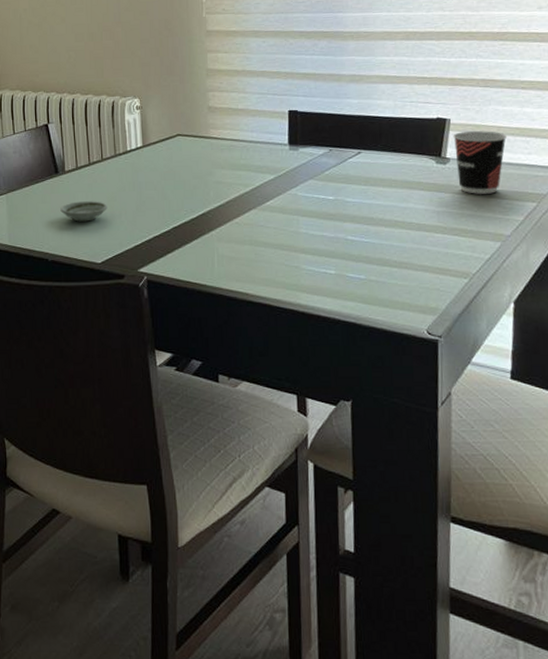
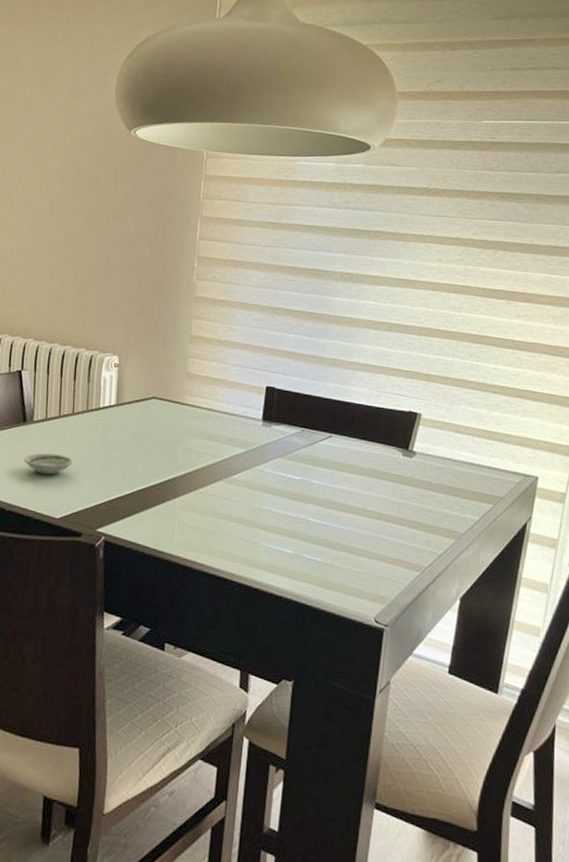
cup: present [453,131,507,194] -> none [421,427,472,491]

